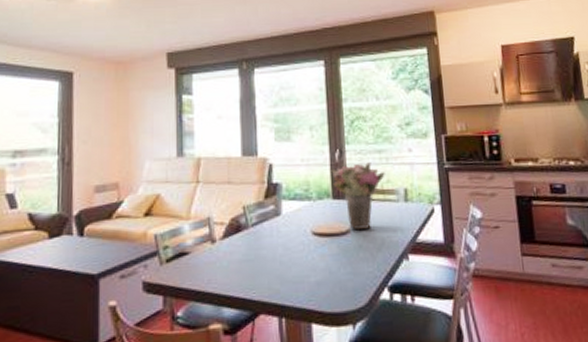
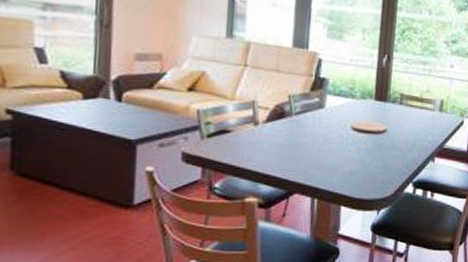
flower bouquet: present [331,162,385,231] -> none [377,70,426,131]

